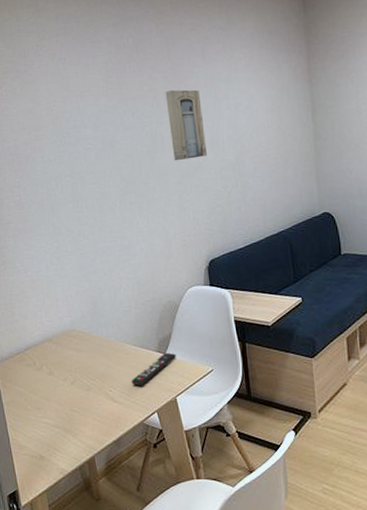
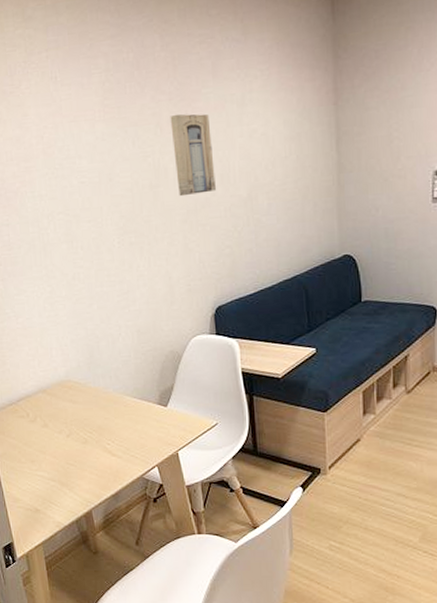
remote control: present [131,352,176,386] -> none [130,405,178,440]

